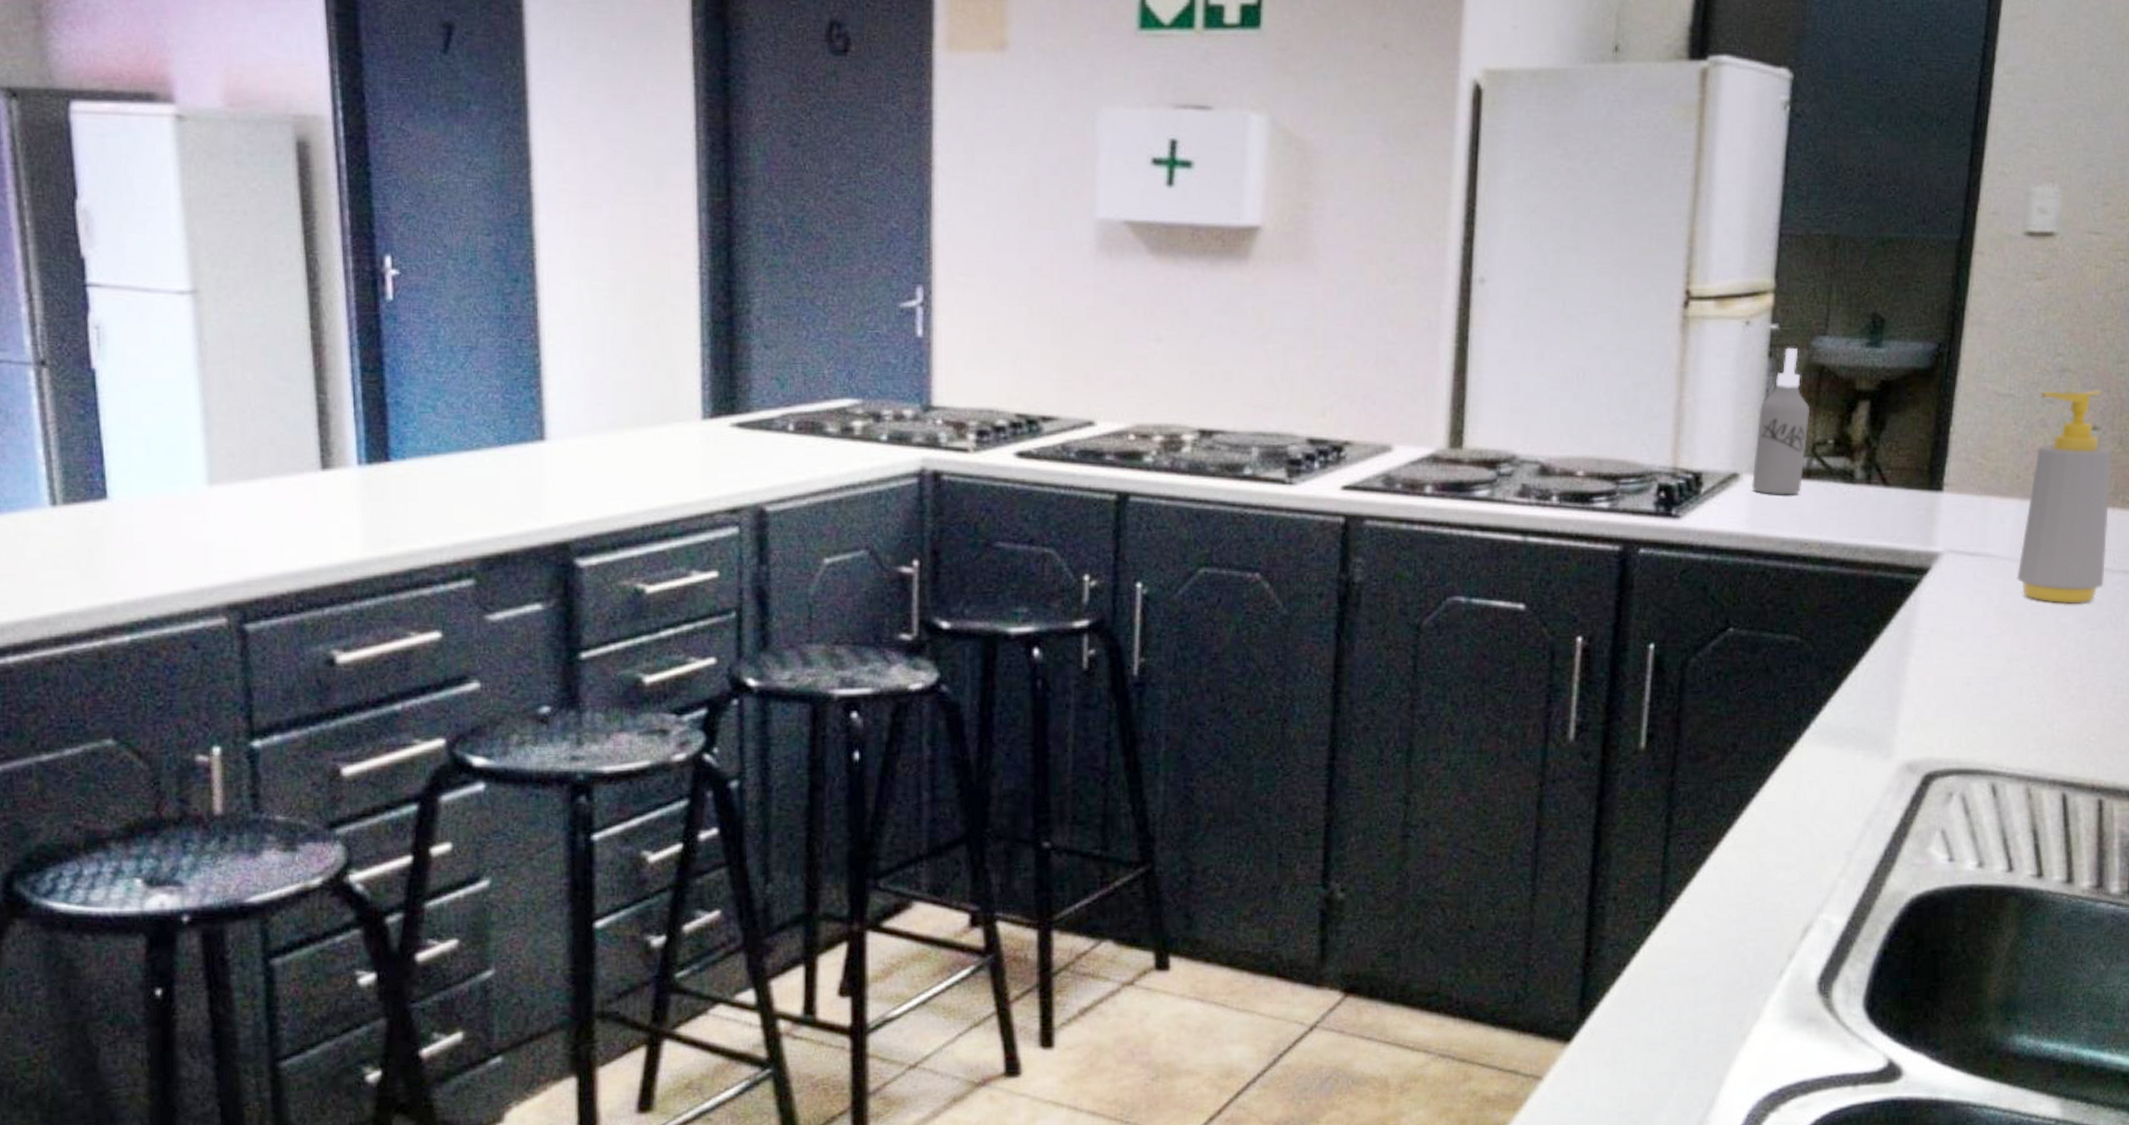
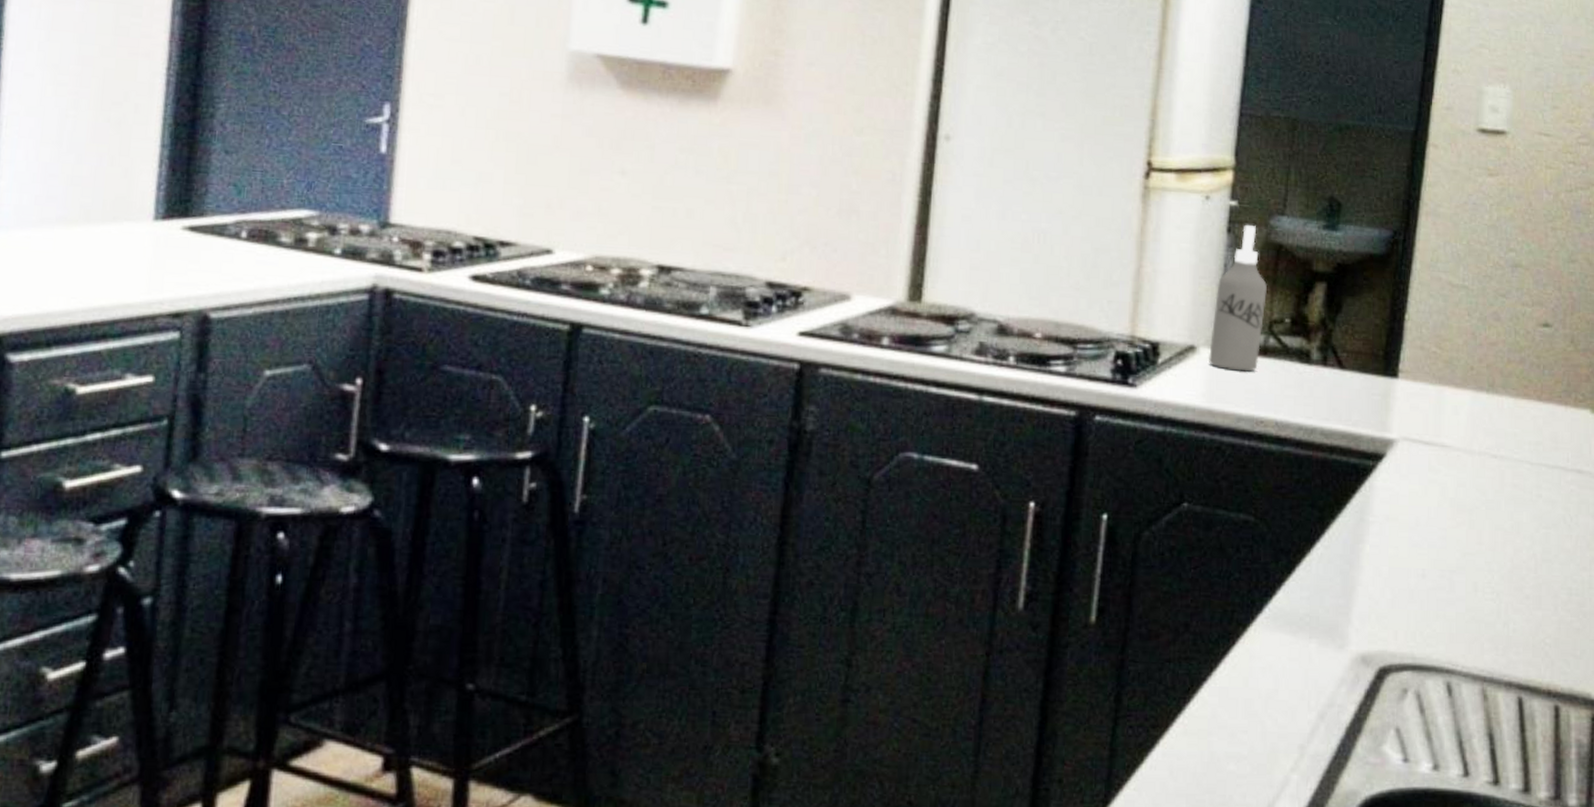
soap bottle: present [2017,390,2112,604] -> none [1471,284,1564,501]

